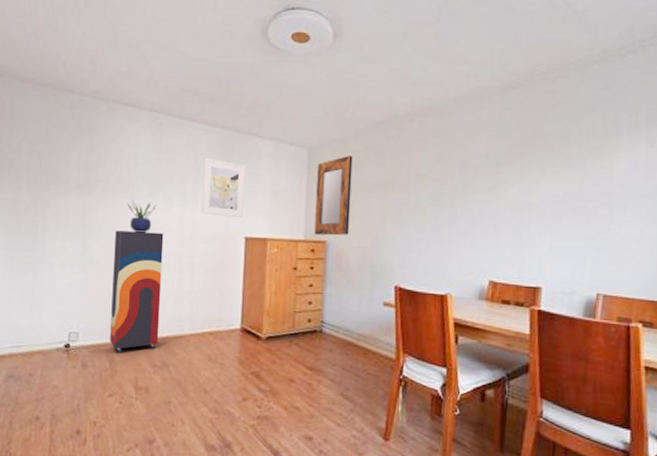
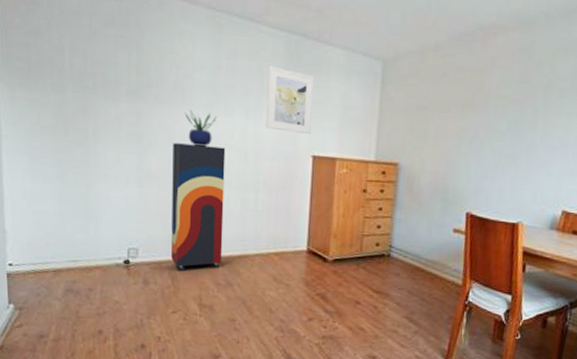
home mirror: present [314,155,353,236] -> none [386,70,431,158]

